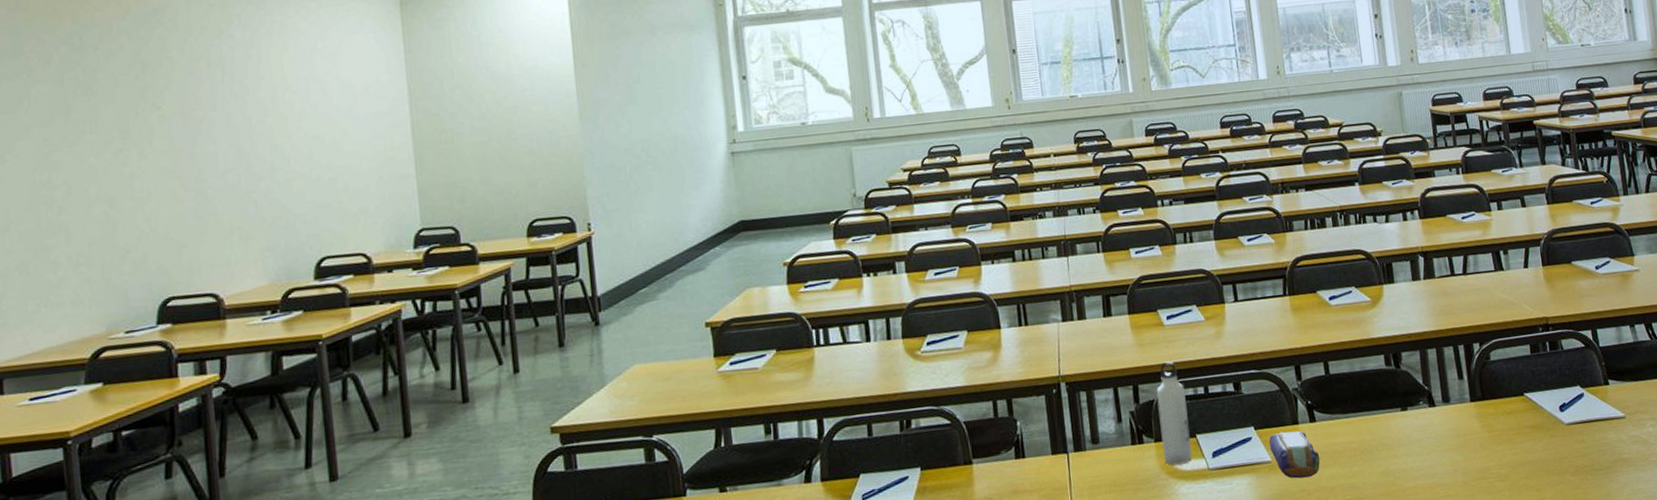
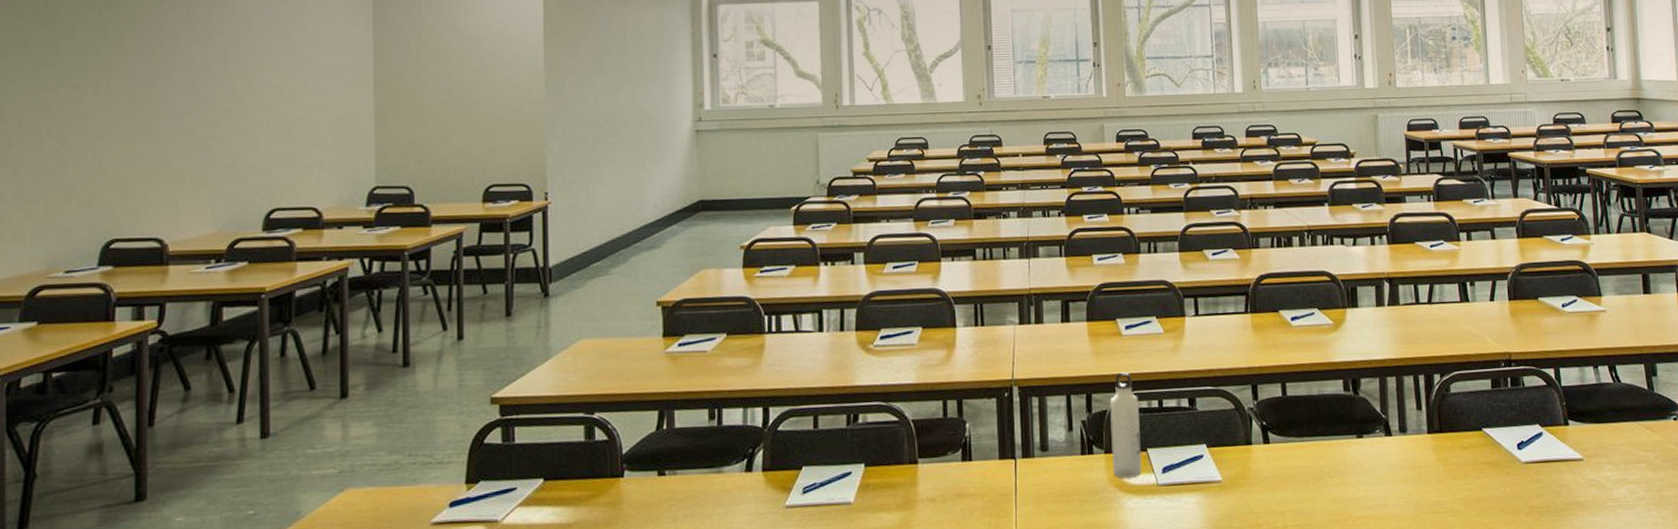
pencil case: present [1269,430,1320,479] -> none [1220,451,1272,501]

